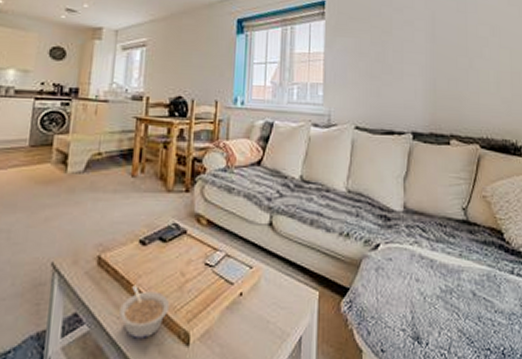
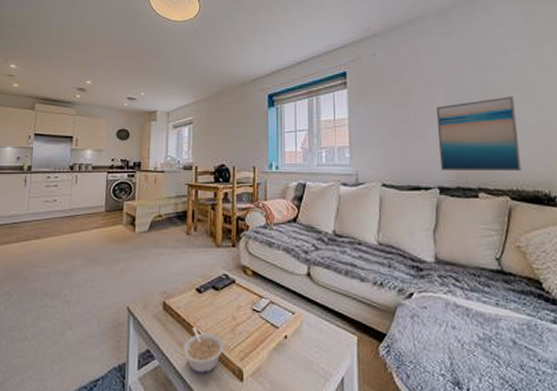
wall art: none [414,41,492,120] -> present [436,96,522,172]

